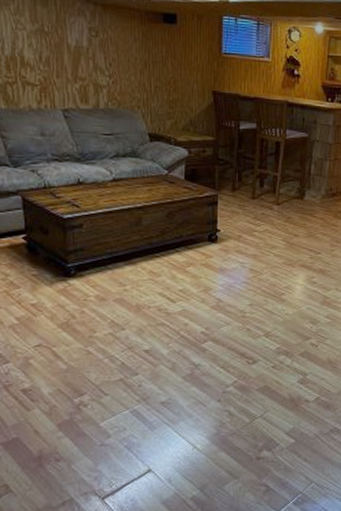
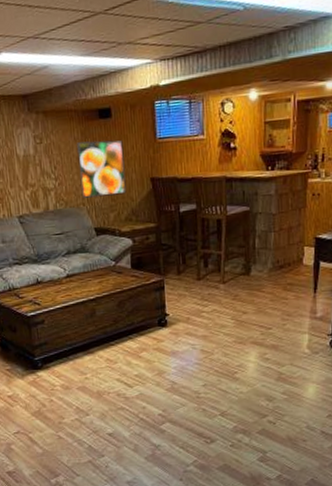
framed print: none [135,43,186,103] -> present [76,140,127,198]

